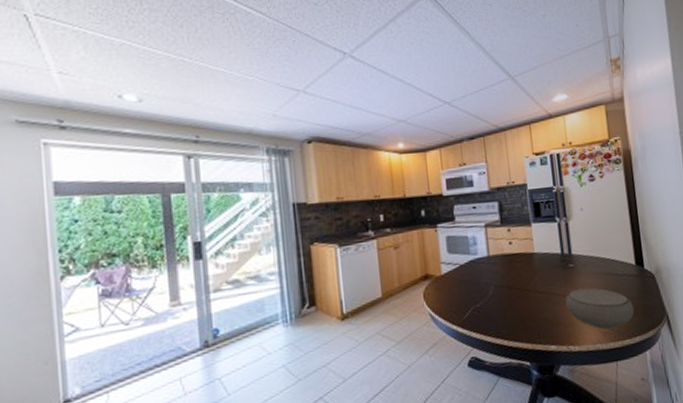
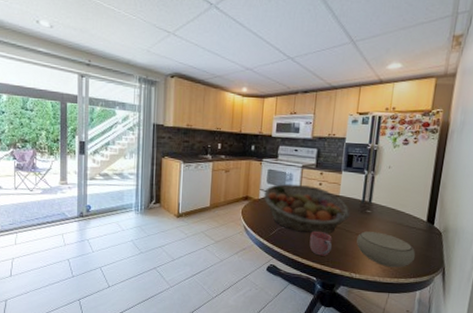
fruit basket: none [446,247,552,308] -> present [264,184,350,234]
mug: none [511,301,540,333] -> present [309,230,332,256]

